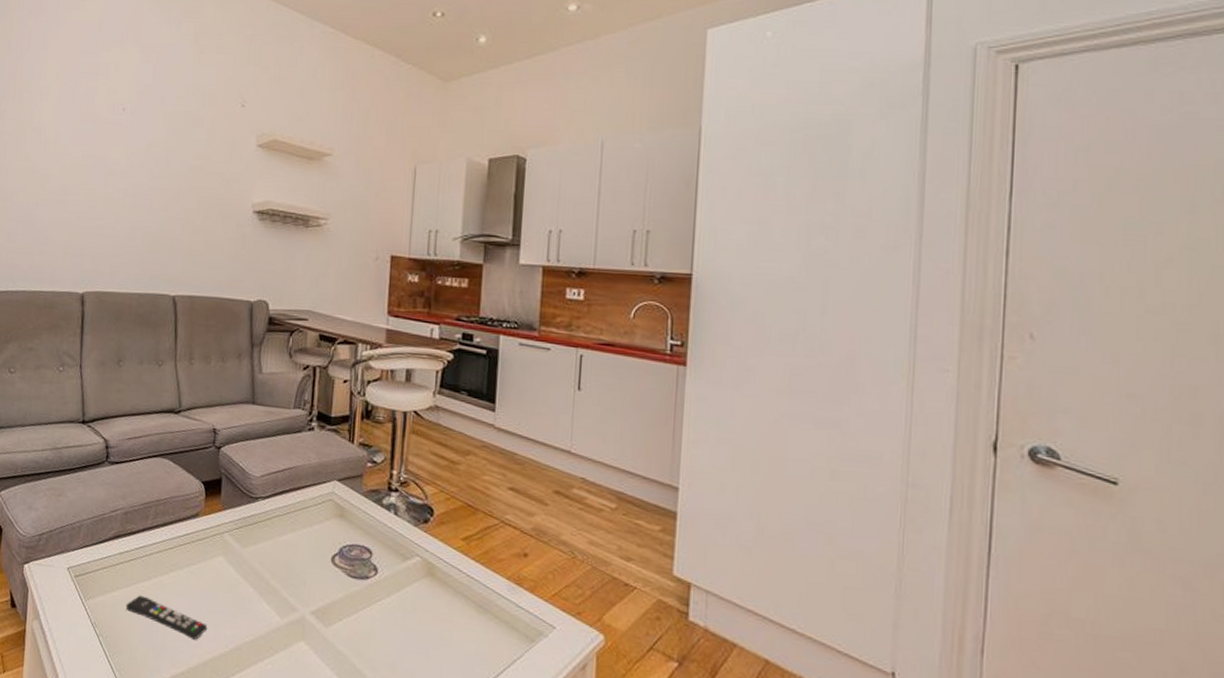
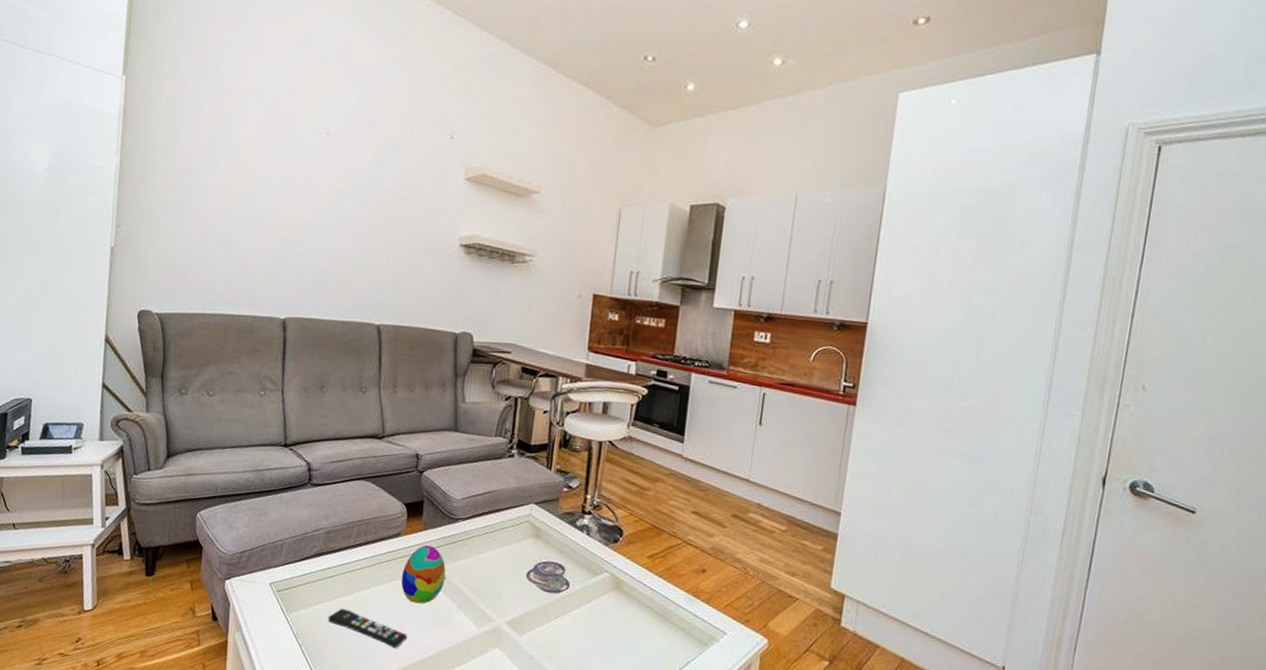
decorative egg: none [199,526,246,591] -> present [401,545,446,604]

